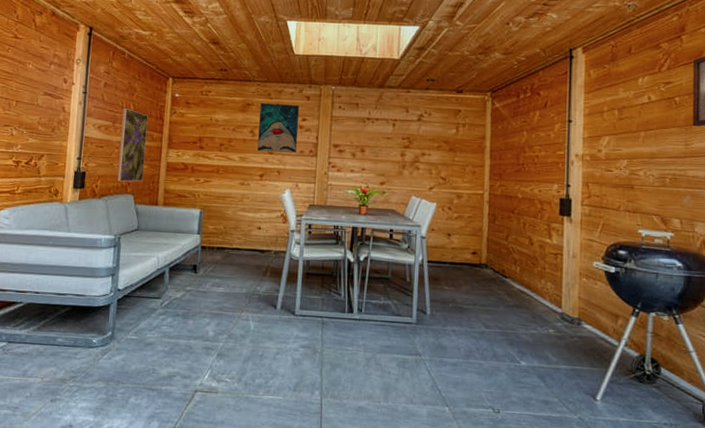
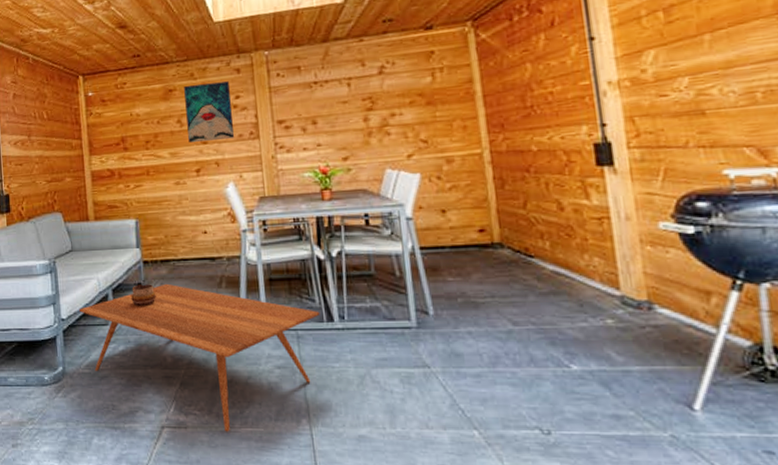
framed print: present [117,108,148,182] -> none [37,118,69,200]
coffee table: none [136,267,344,399] -> present [79,283,320,432]
decorative bowl: none [185,266,208,285] -> present [131,284,156,306]

